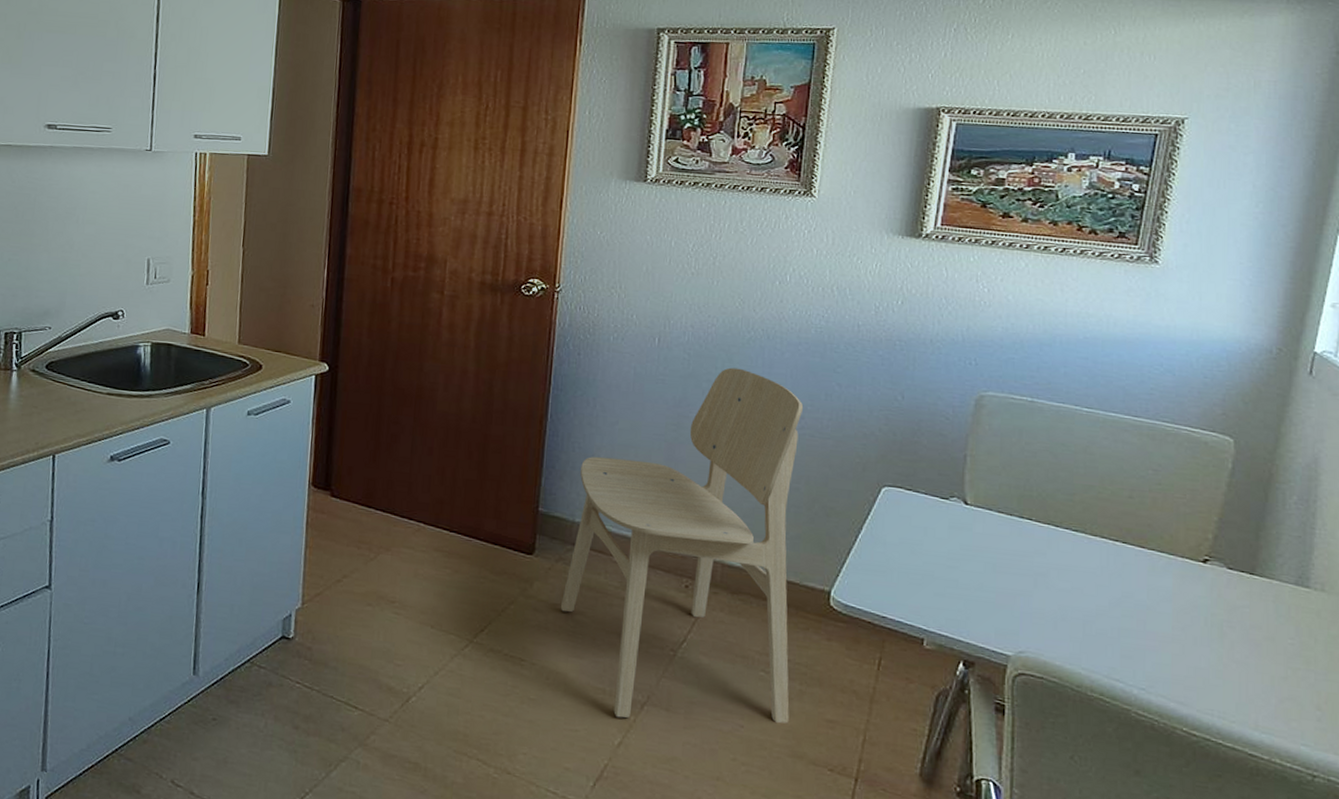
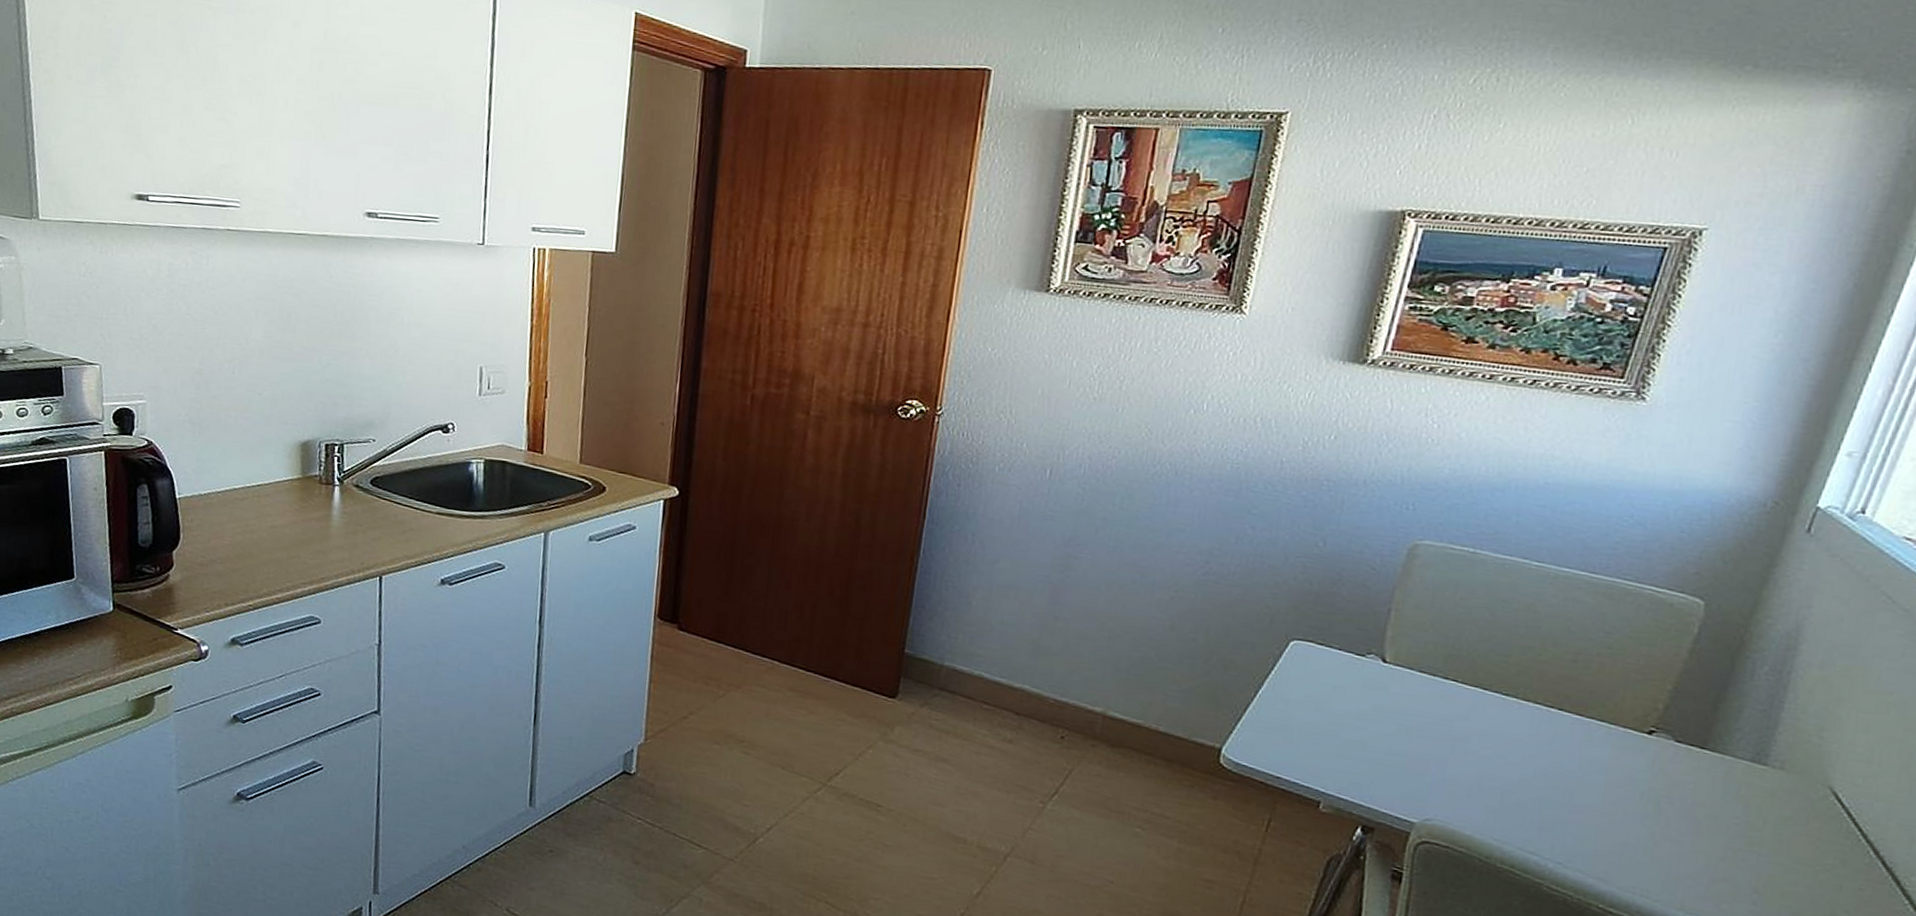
dining chair: present [560,367,804,724] -> none [922,505,1210,882]

